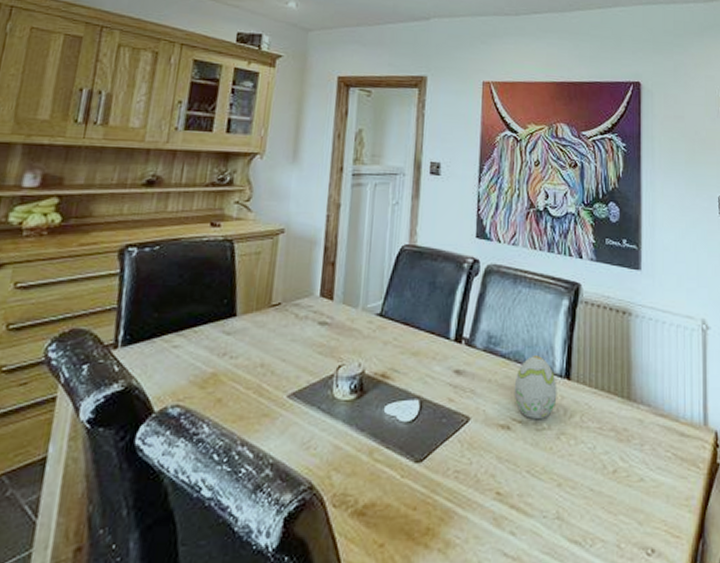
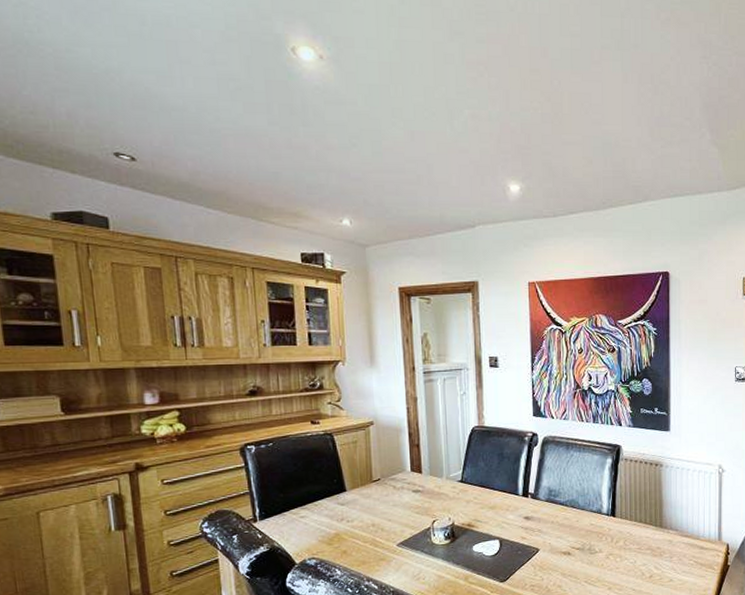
decorative egg: present [514,356,557,420] -> none [571,502,606,547]

